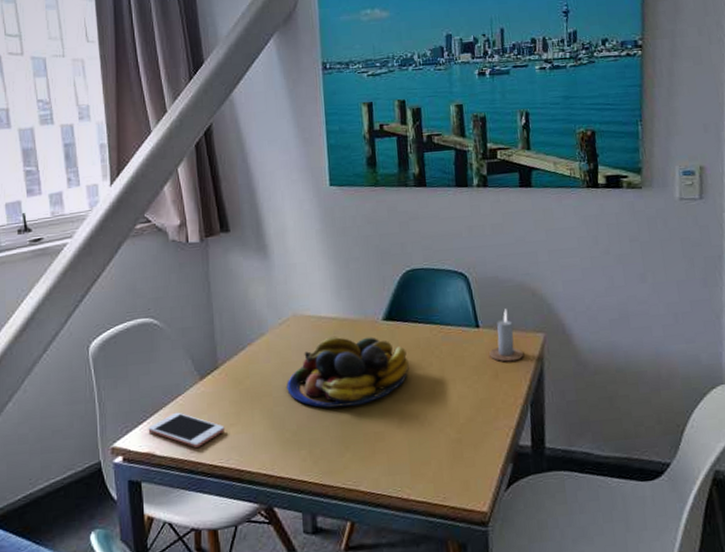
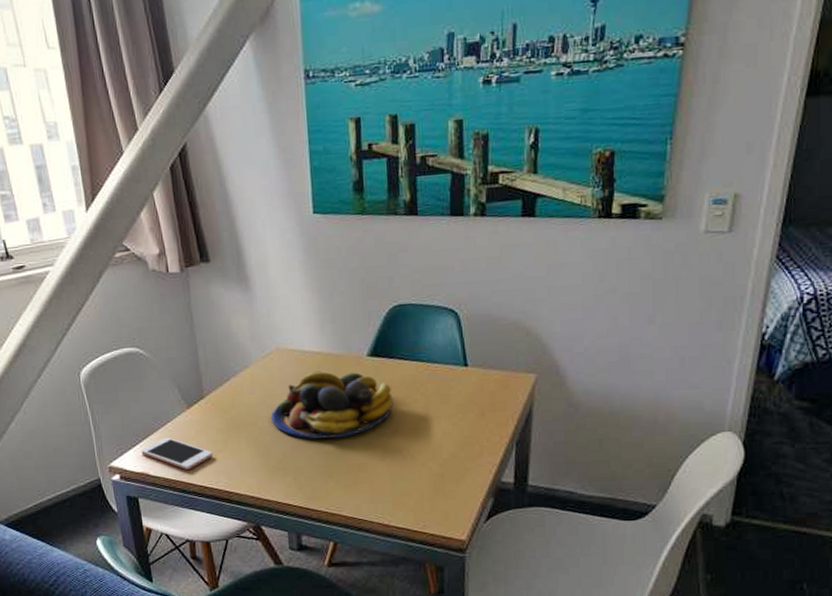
candle: present [489,309,523,362] -> none [477,348,512,402]

